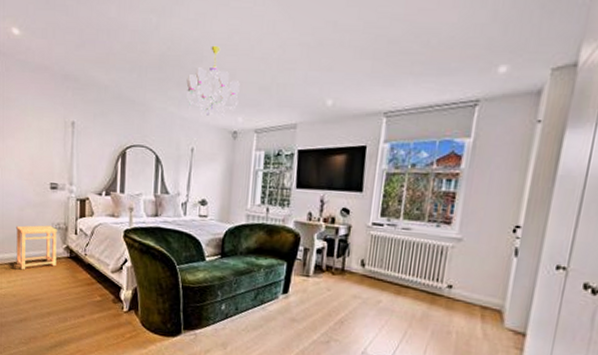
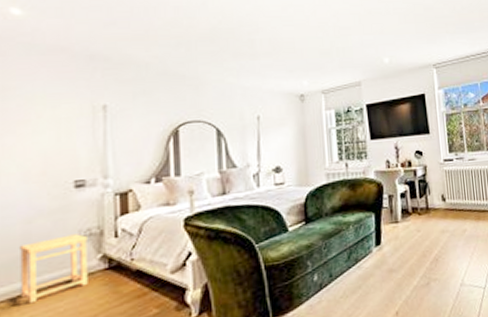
chandelier: present [186,45,240,118] -> none [243,17,301,84]

